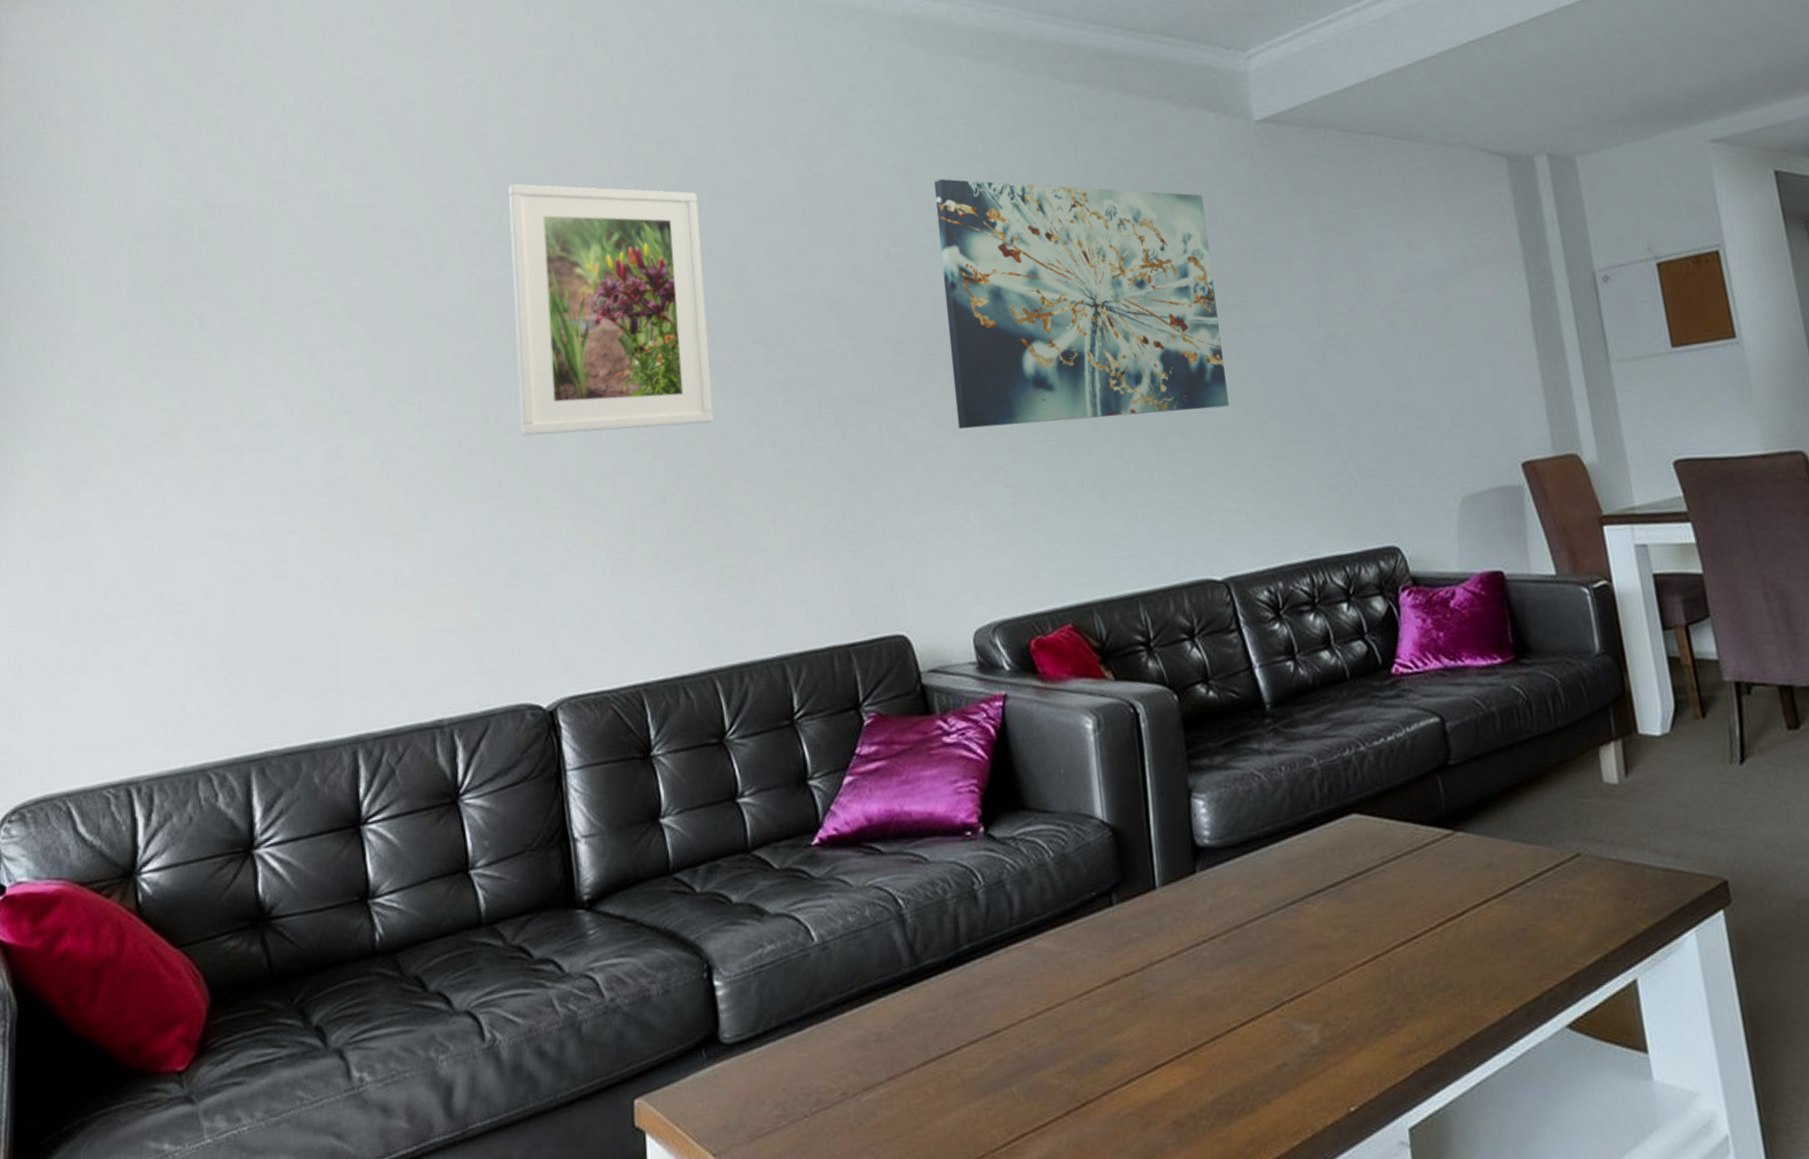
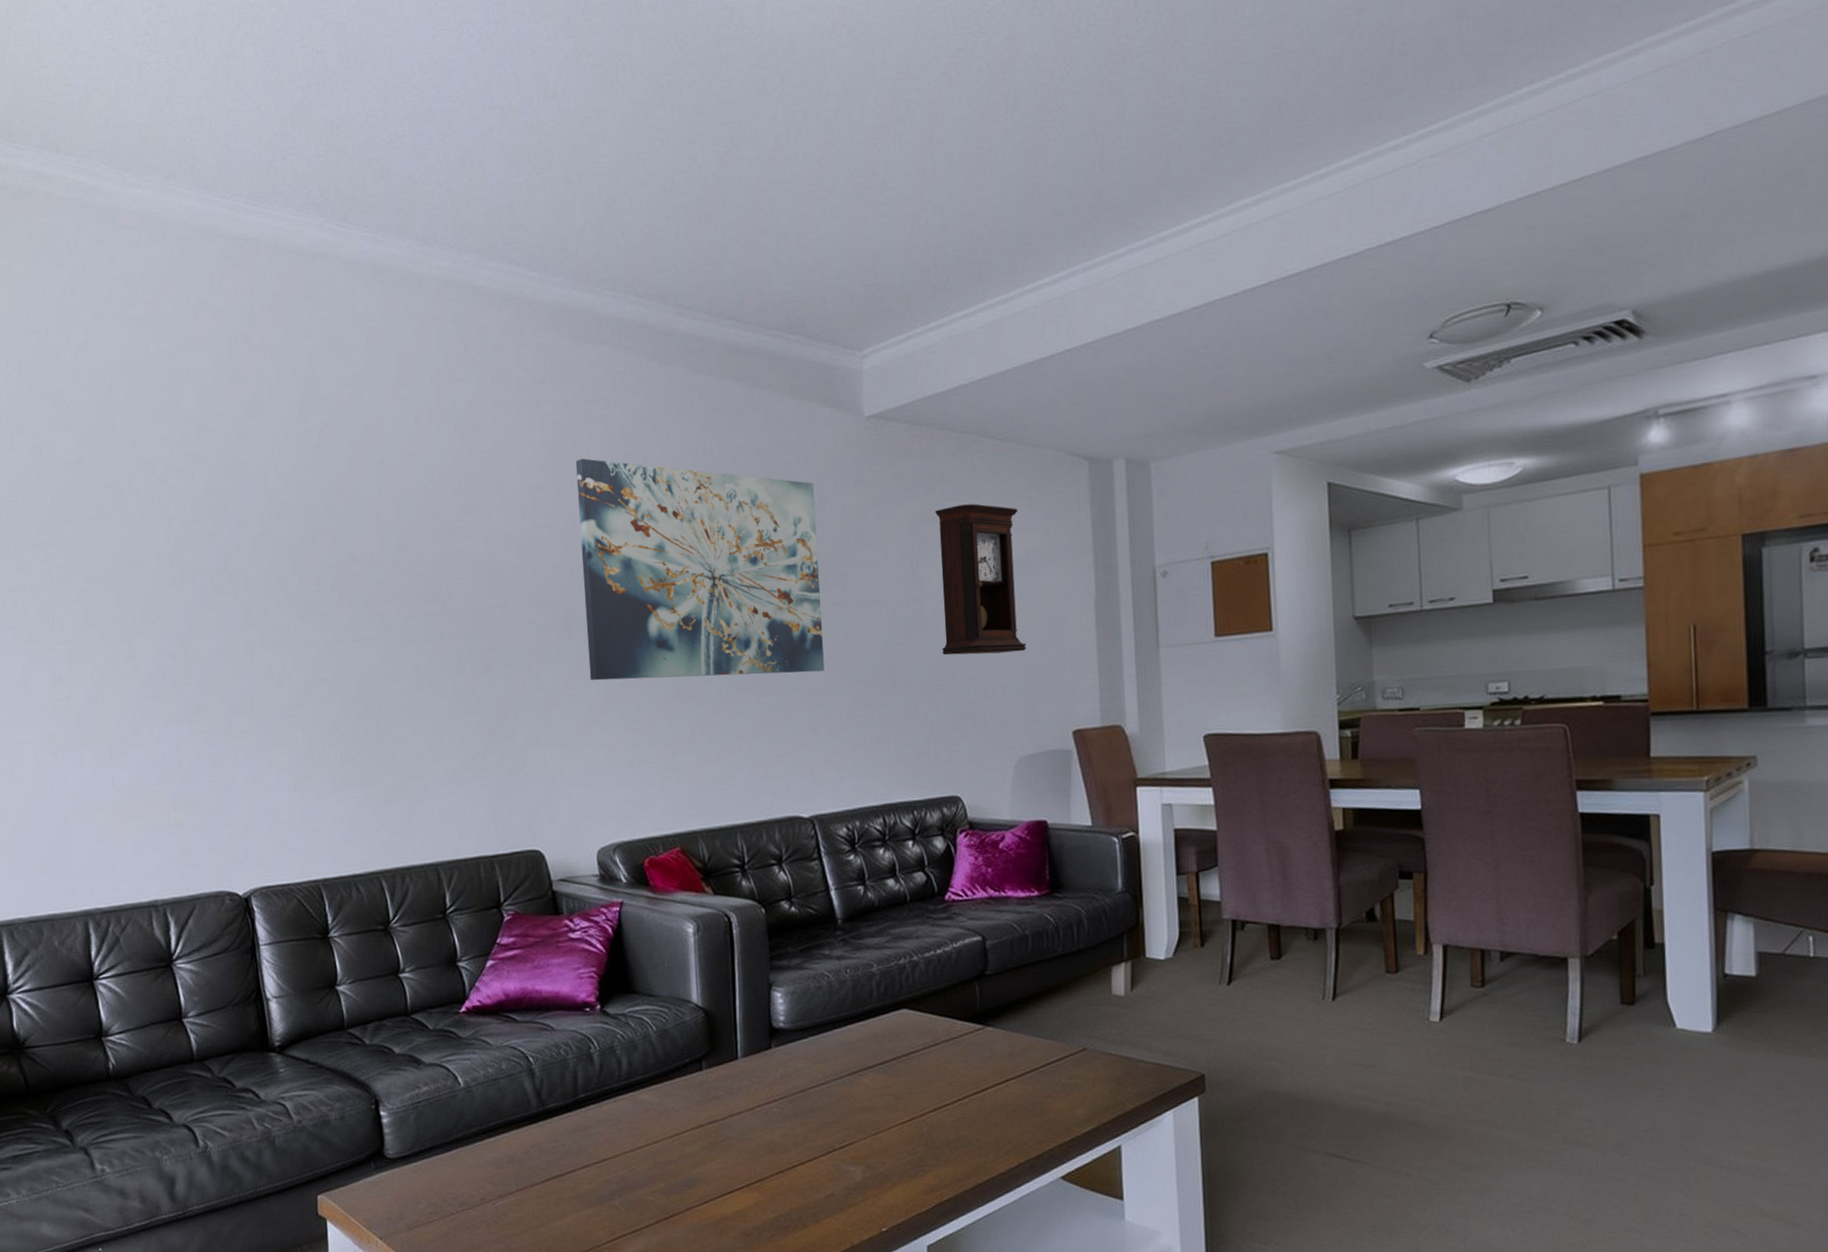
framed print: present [508,183,714,436] -> none [199,446,380,670]
pendulum clock: none [1341,210,1459,382] -> present [935,503,1027,656]

